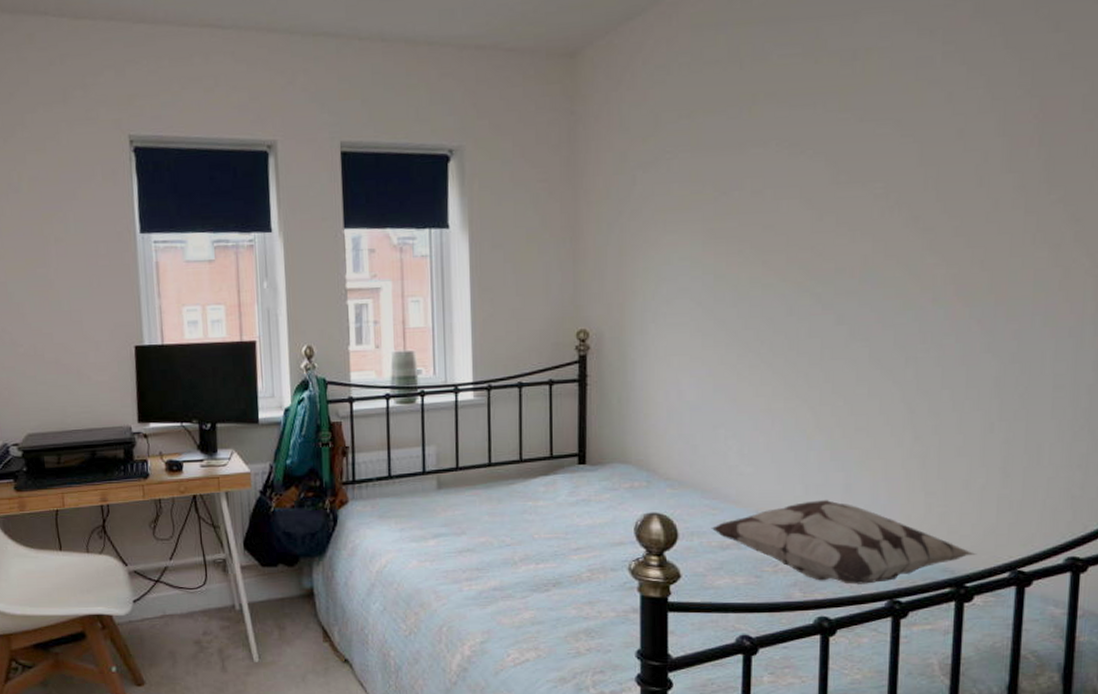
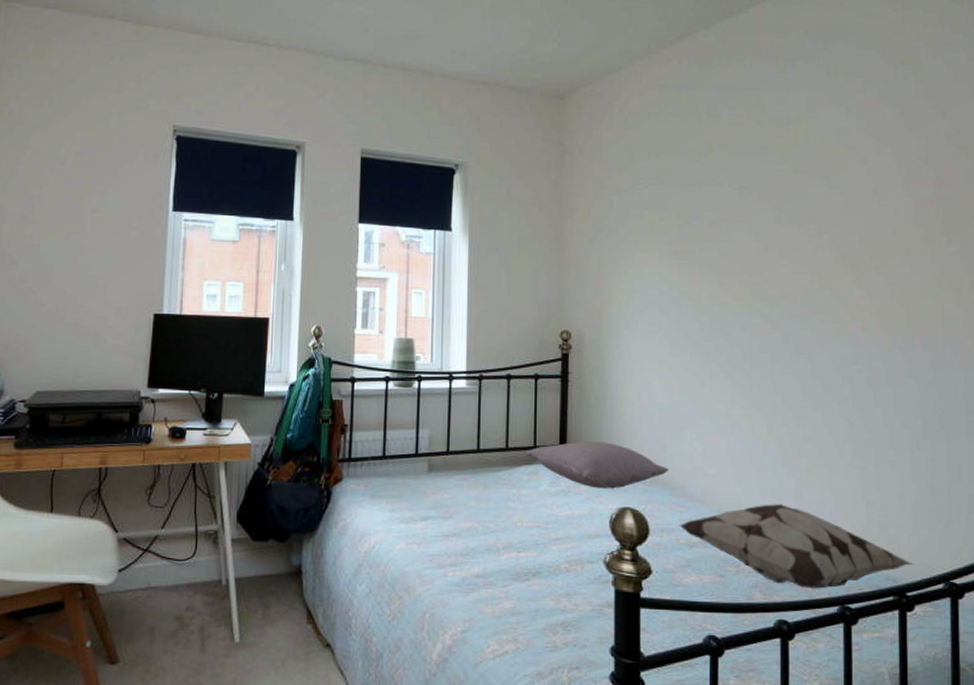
pillow: none [540,447,701,496] -> present [525,441,669,489]

